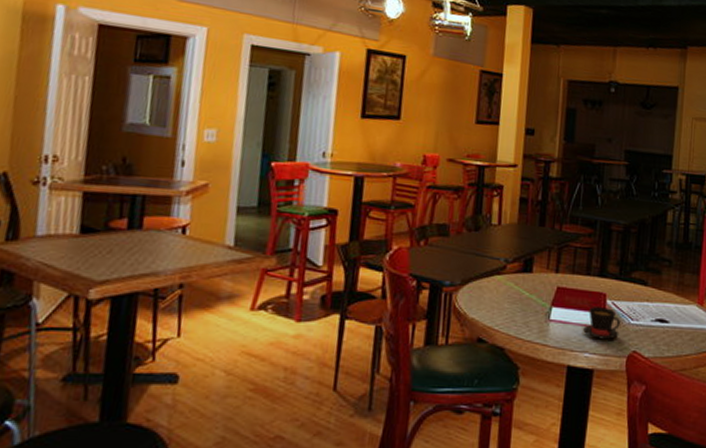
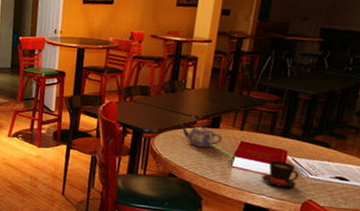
teapot: none [488,269,537,299] -> present [180,124,223,148]

